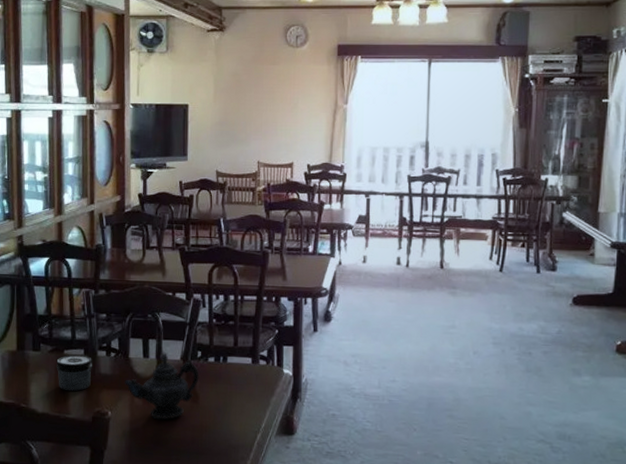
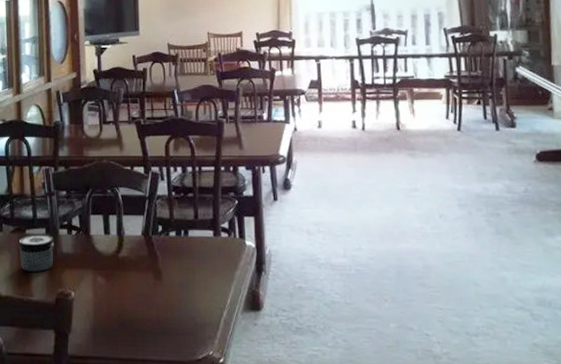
teapot: present [125,352,199,420] -> none [87,228,161,299]

